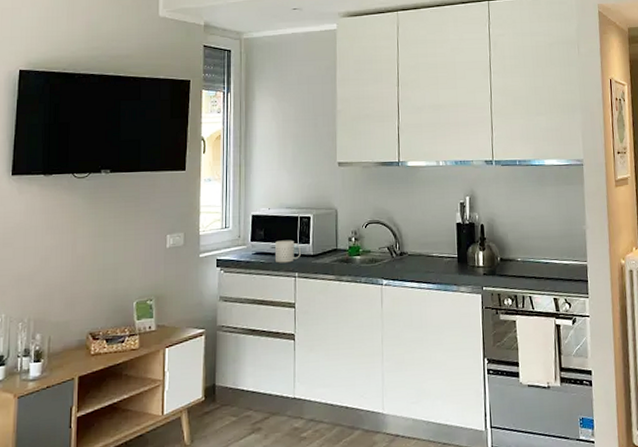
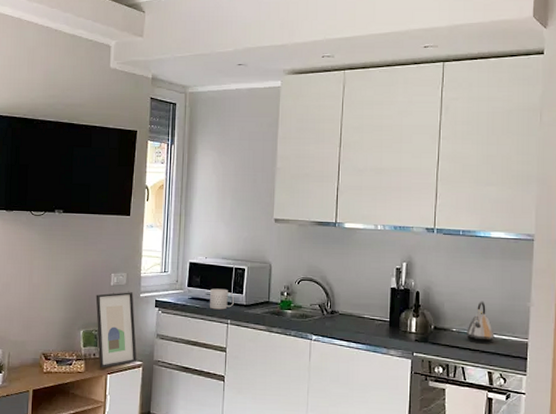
picture frame: none [150,252,199,342] -> present [95,291,137,368]
kettle: none [530,228,557,271] -> present [465,301,495,344]

